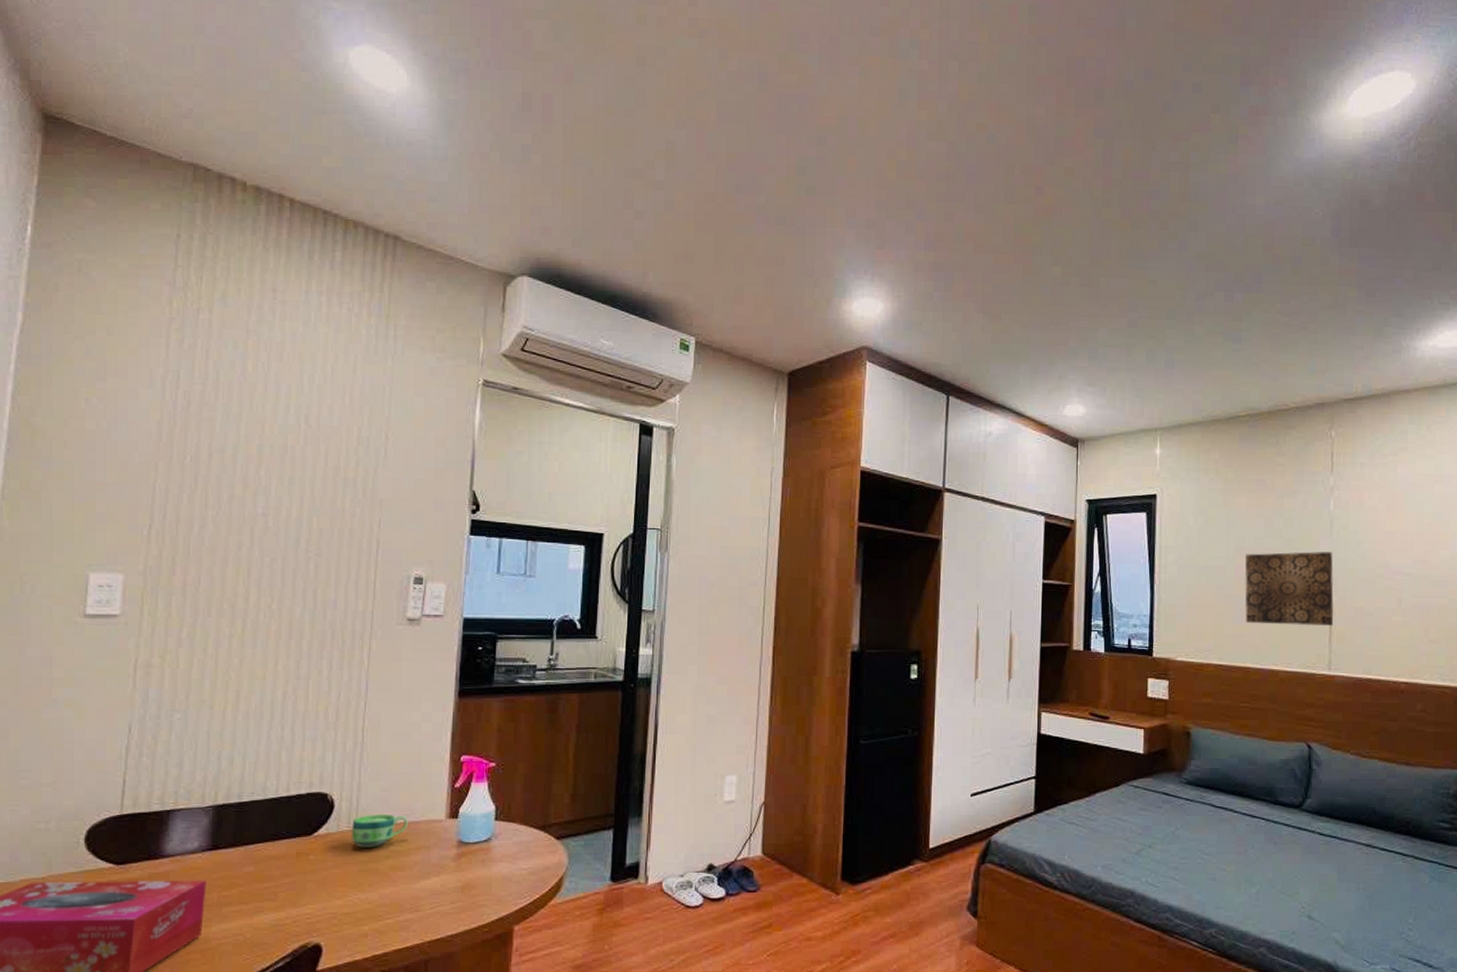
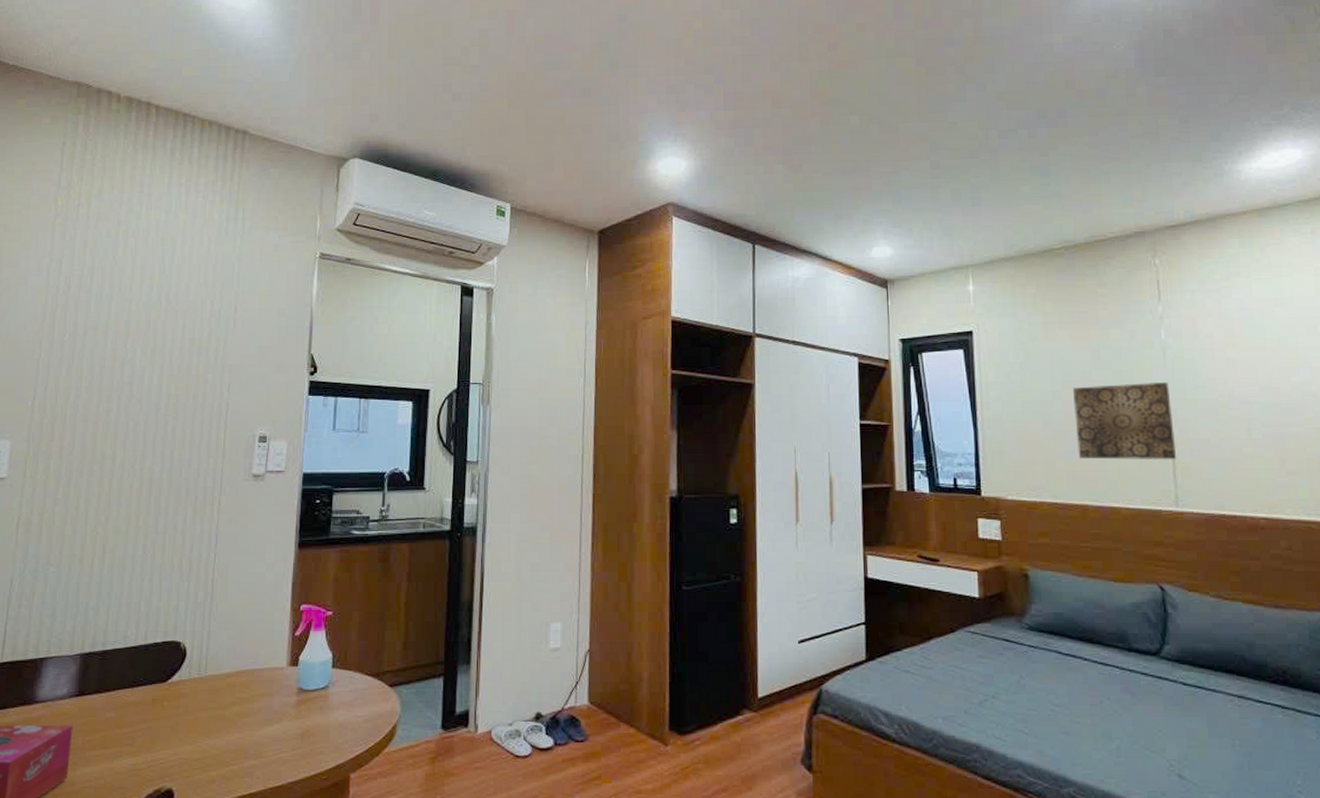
cup: present [352,815,408,847] -> none [202,662,252,694]

